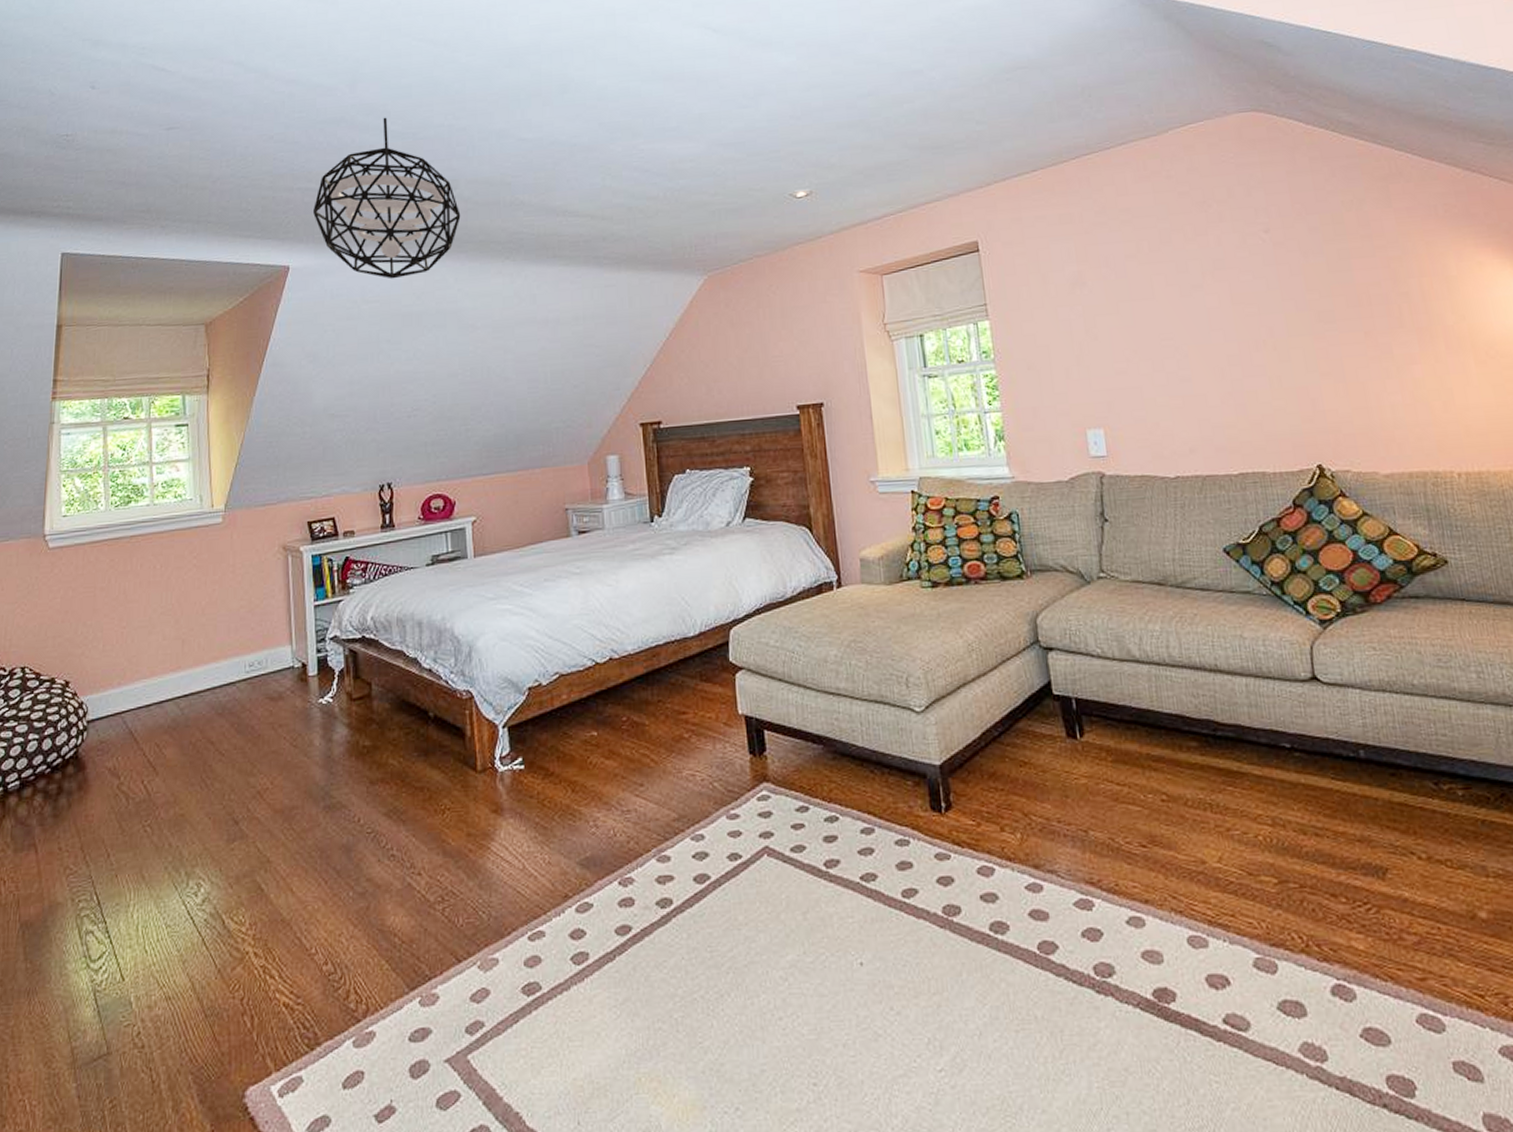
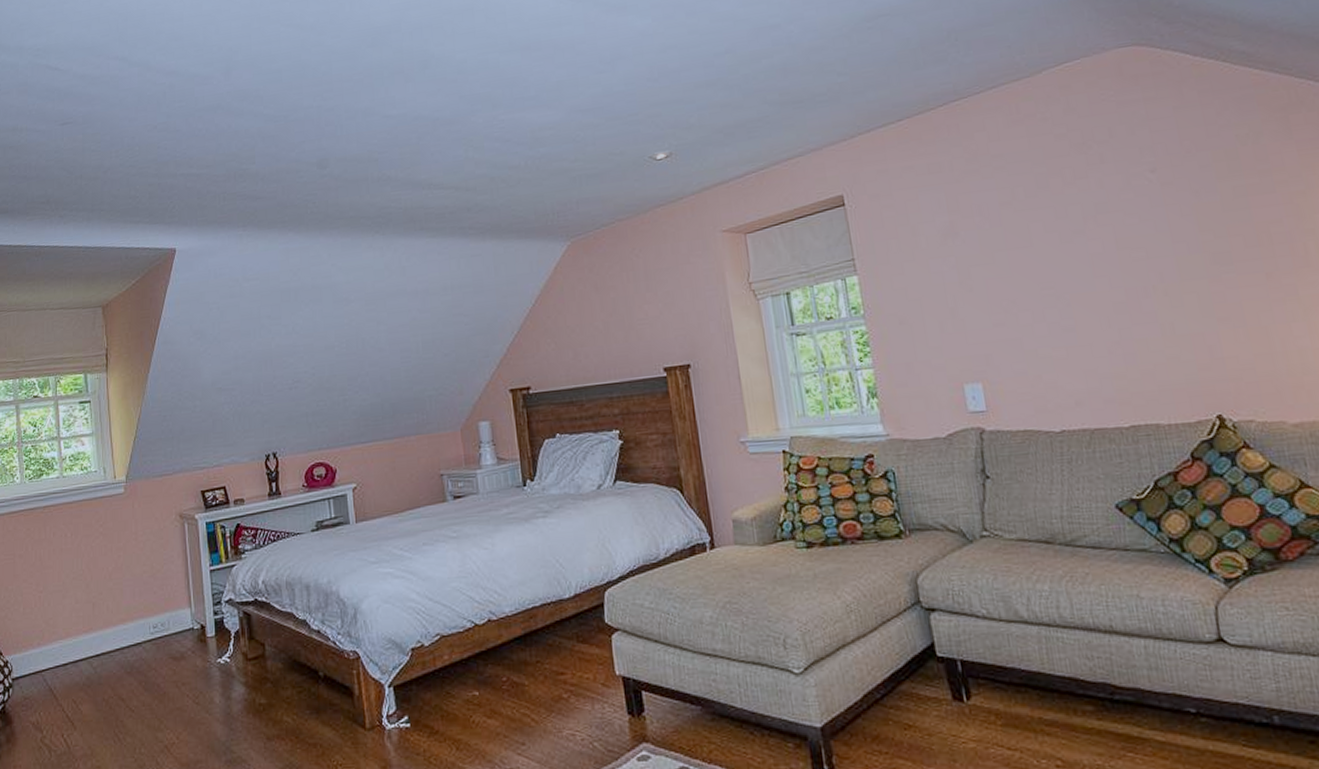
pendant light: present [313,117,461,279] -> none [196,102,332,257]

